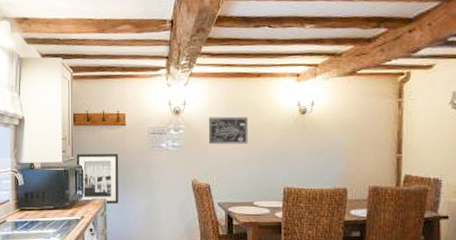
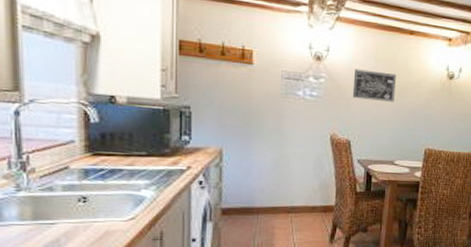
wall art: present [76,153,119,204] -> none [182,91,242,155]

